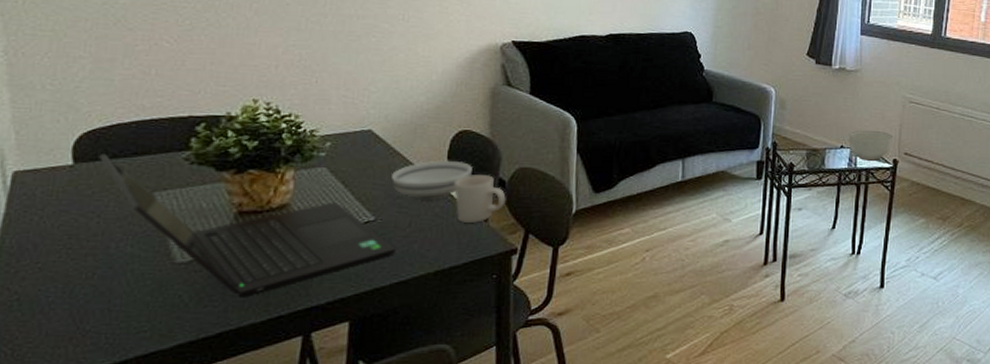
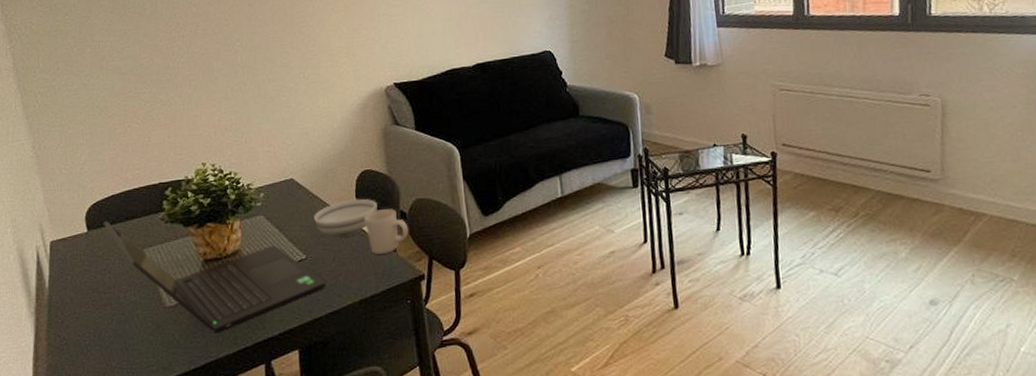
bowl: present [848,130,893,161] -> none [720,124,768,157]

